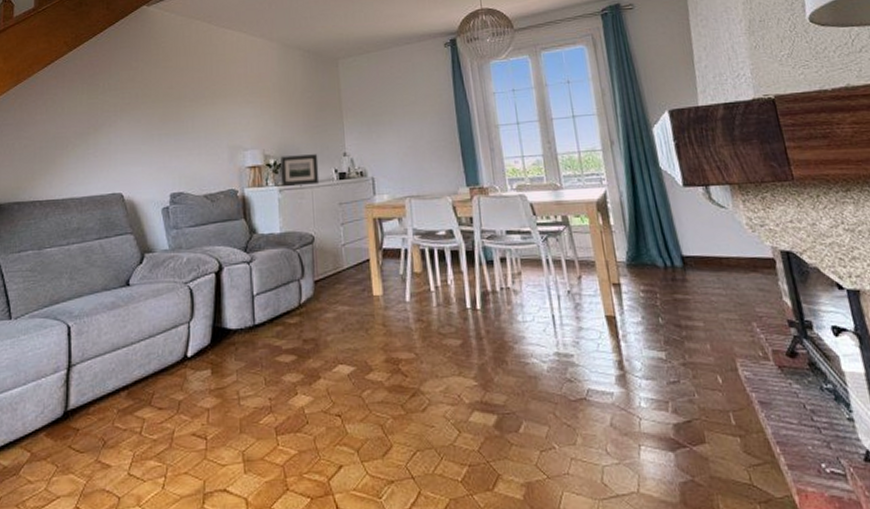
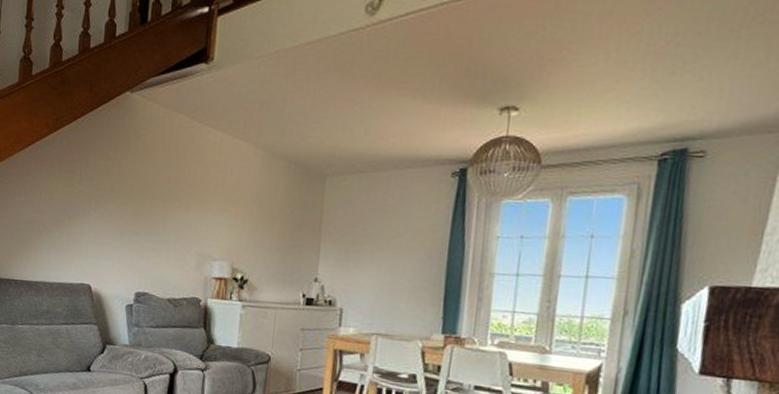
picture frame: present [280,154,320,187] -> none [246,272,288,306]

